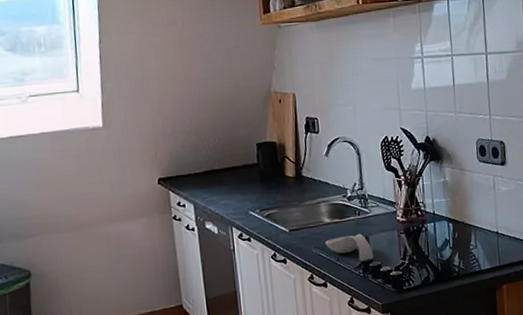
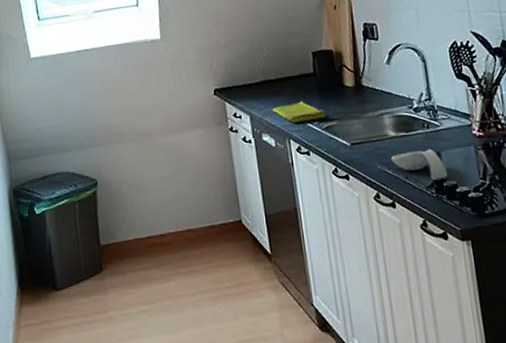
dish towel: none [216,190,268,211] -> present [272,101,326,123]

